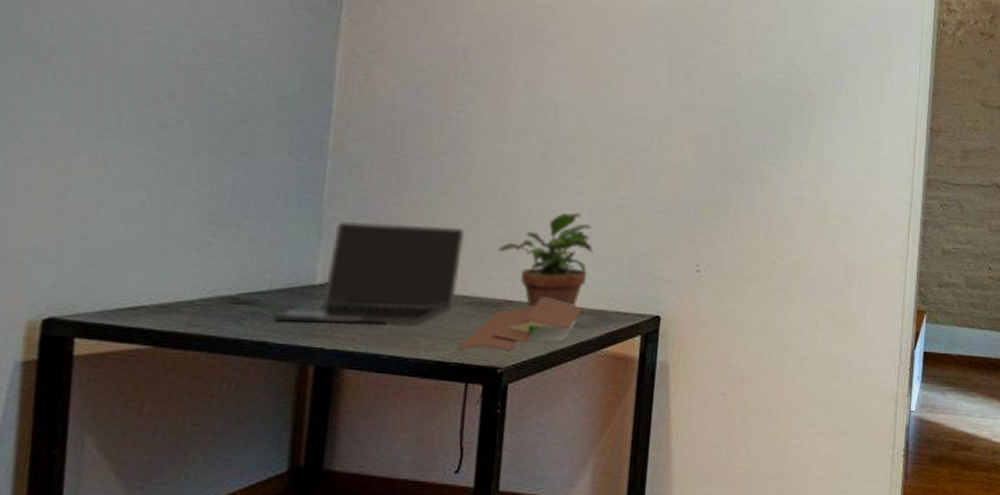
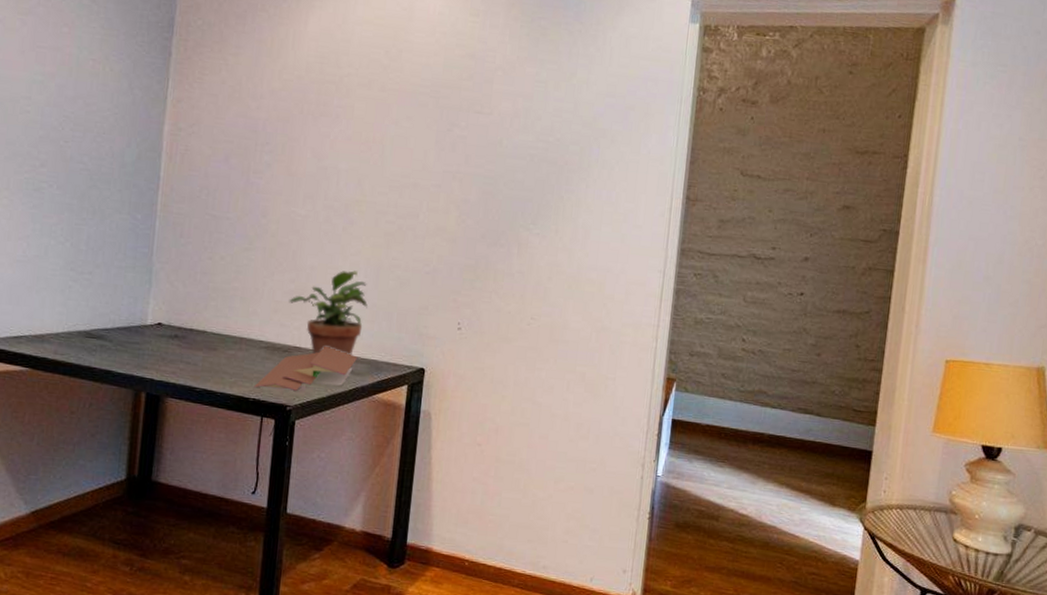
laptop: present [274,222,464,324] -> none [117,272,262,363]

